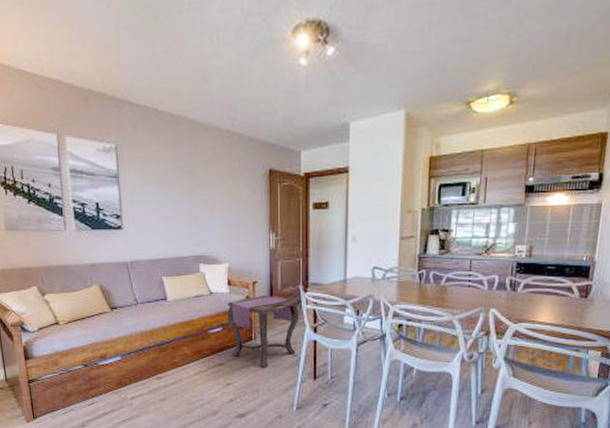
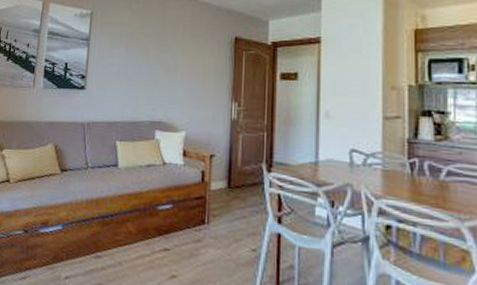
side table: present [227,295,301,368] -> none [179,170,263,261]

